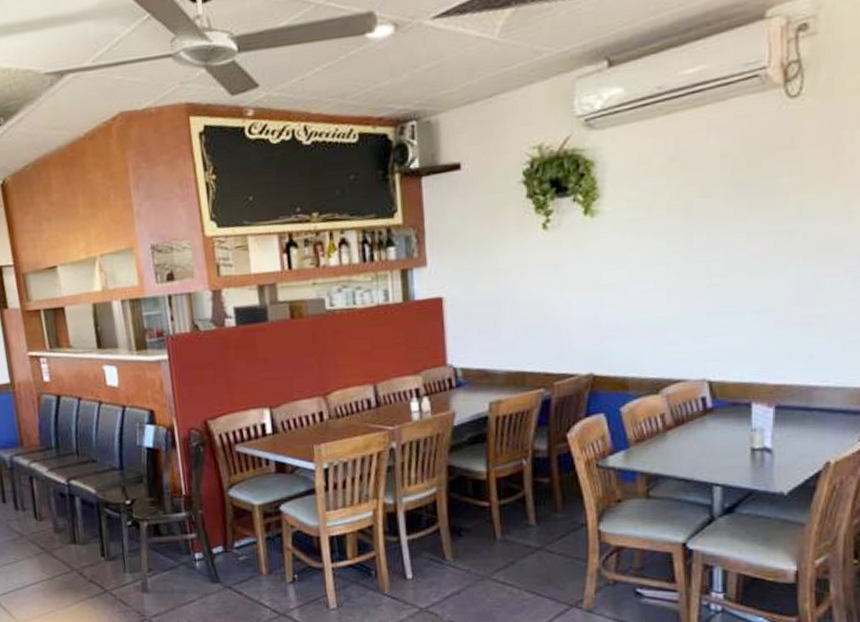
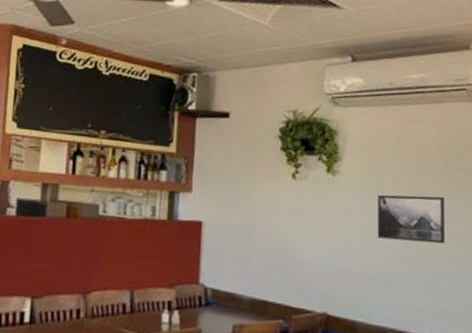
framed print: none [648,219,730,282] -> present [377,194,444,244]

